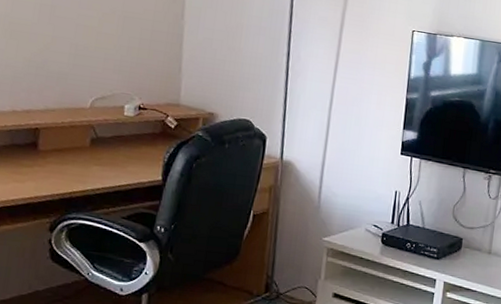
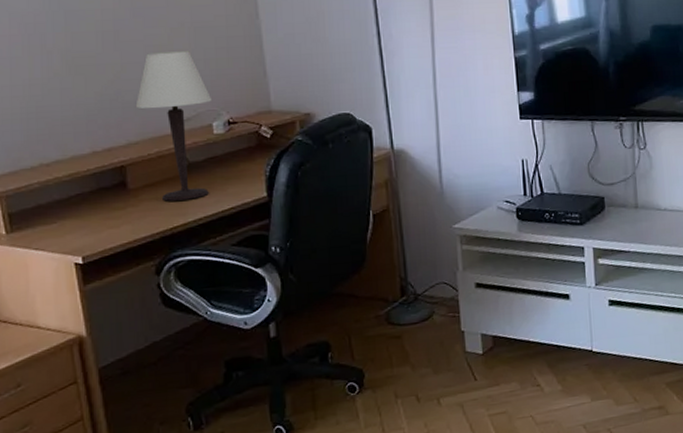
table lamp: none [58,31,129,170] -> present [135,51,213,201]

